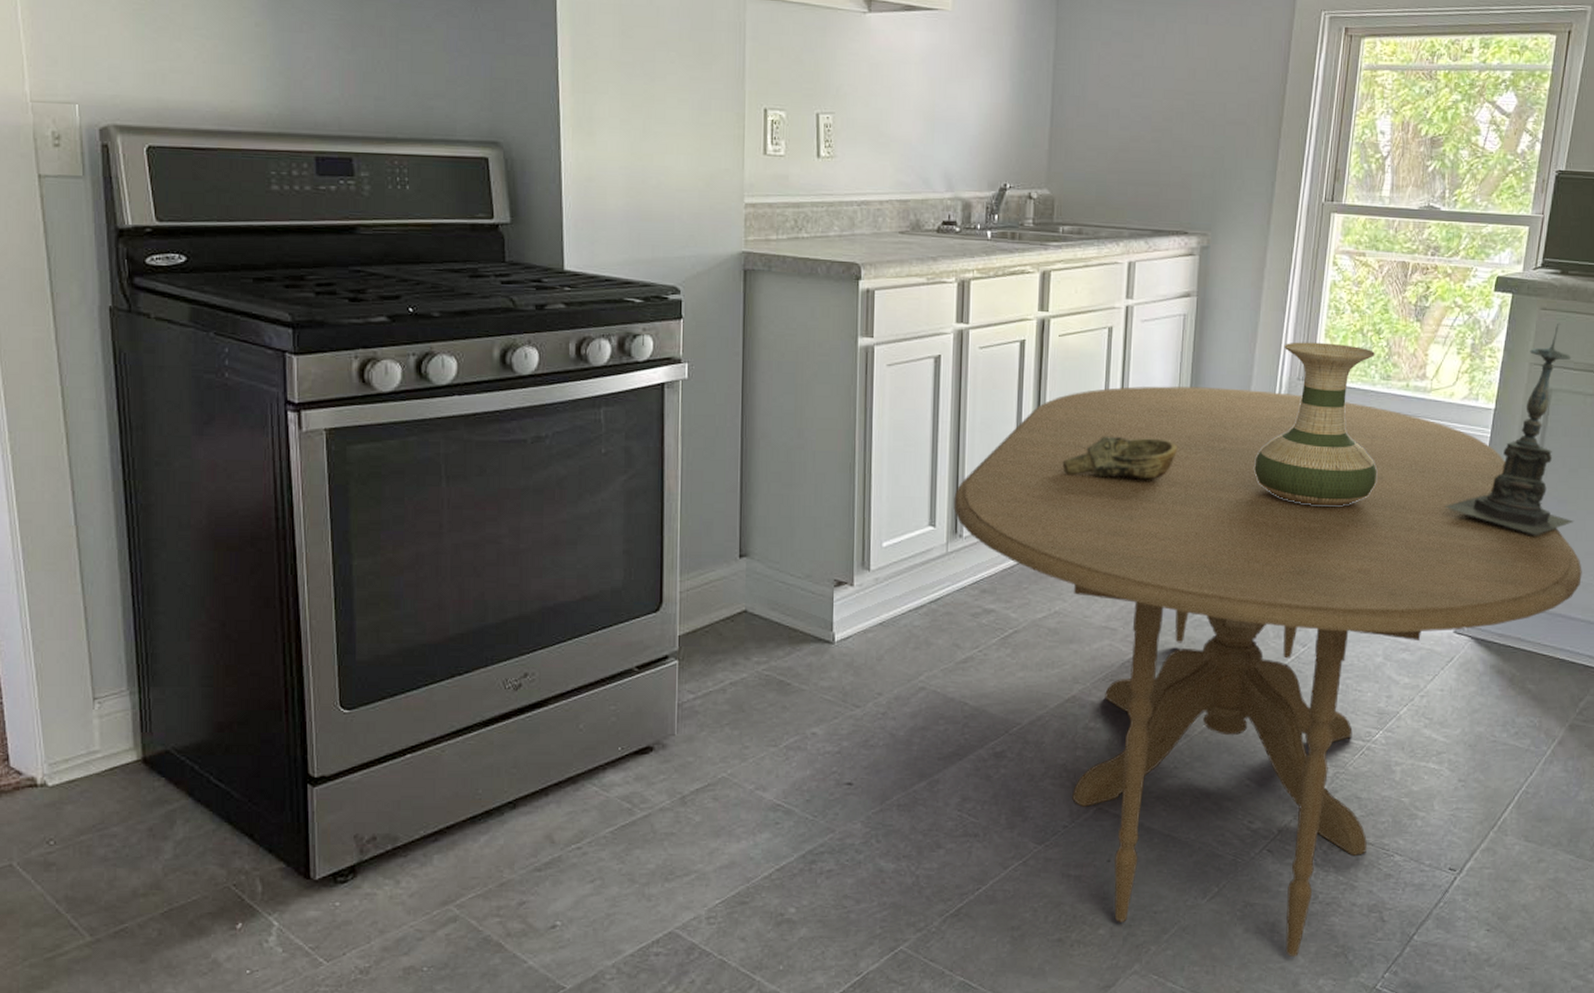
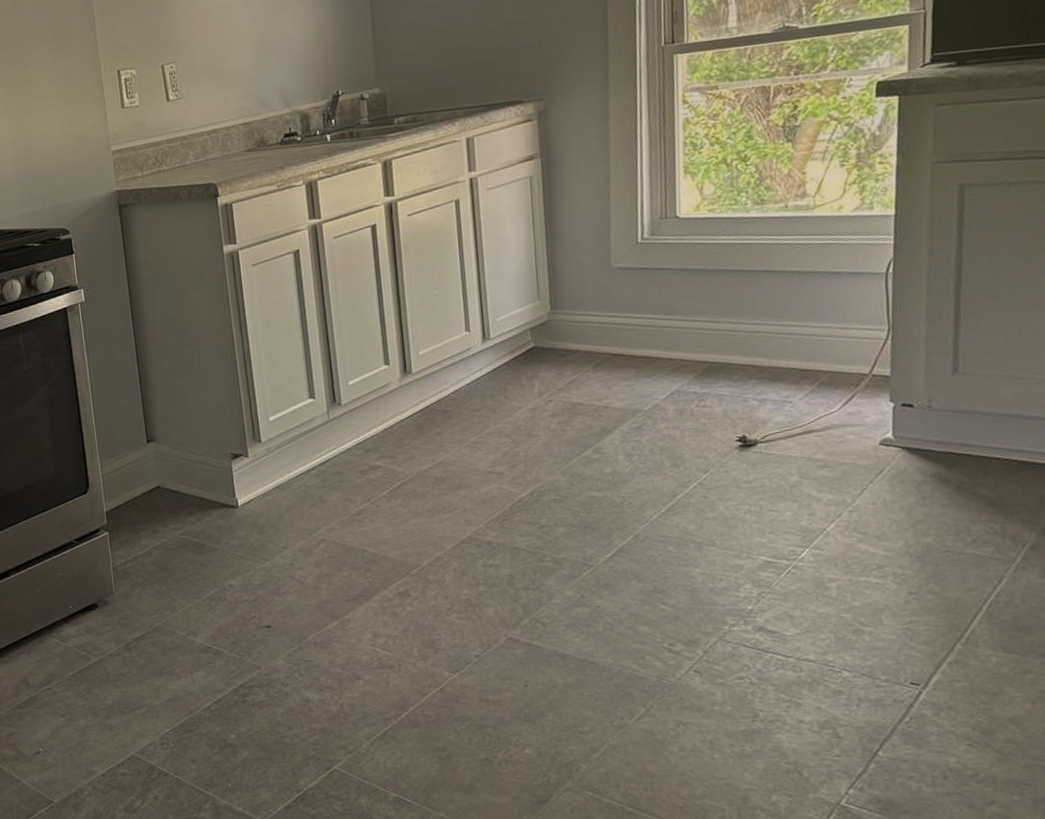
dining table: present [953,386,1582,957] -> none [328,232,1034,773]
decorative bowl: present [1062,436,1178,480] -> none [427,293,542,339]
vase: present [1254,342,1378,506] -> none [625,177,764,336]
candle holder: present [1443,323,1574,535] -> none [847,115,1014,337]

